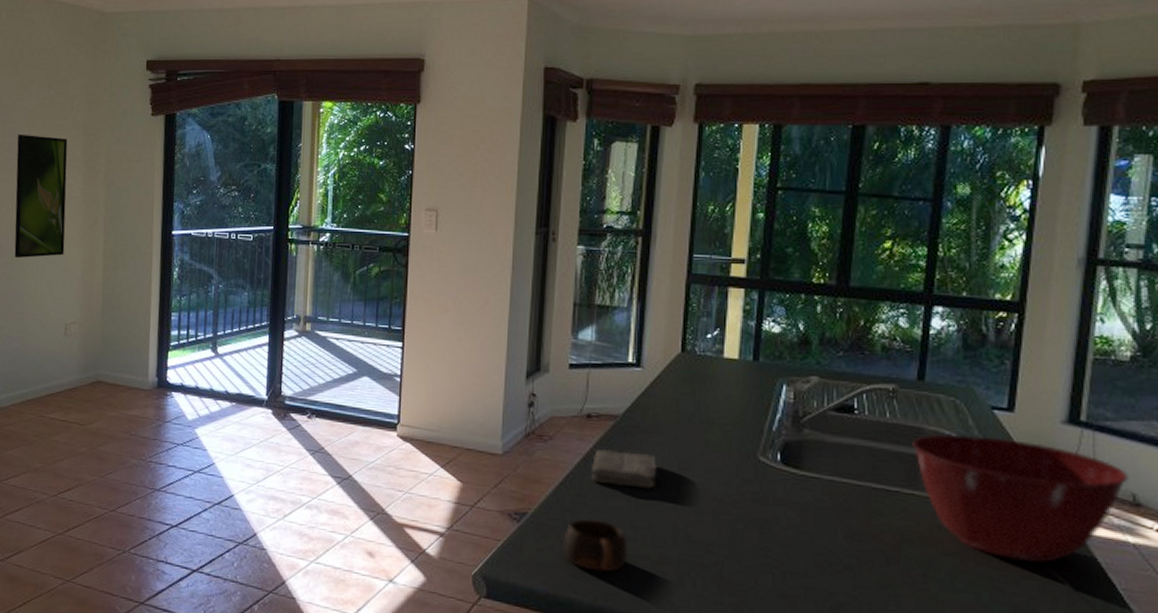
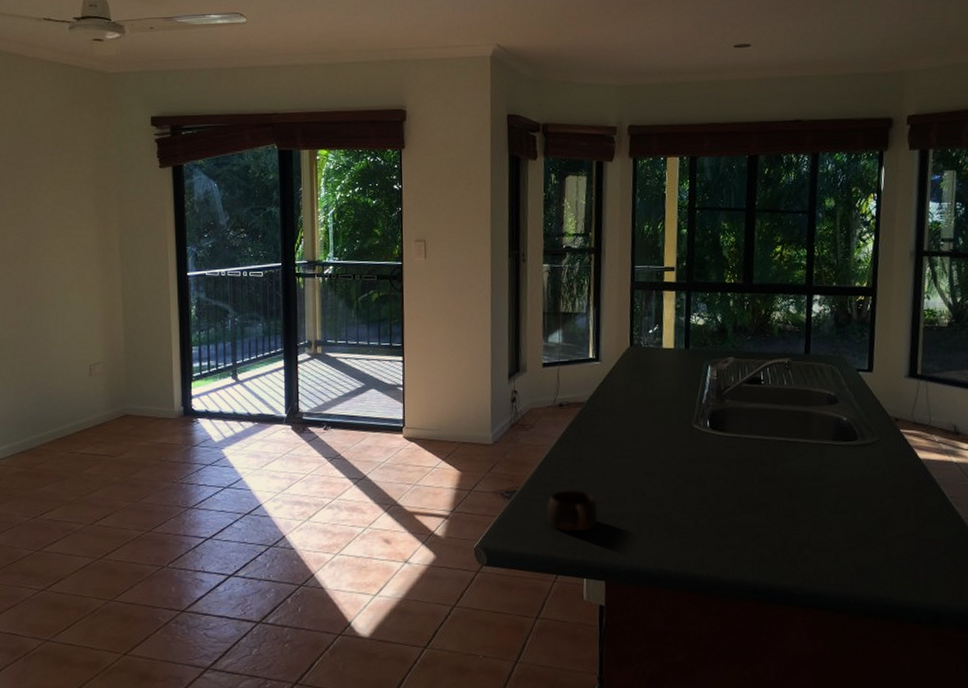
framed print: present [14,134,68,258] -> none [27,189,83,306]
washcloth: present [590,448,657,489] -> none [565,431,617,461]
mixing bowl: present [912,434,1129,563] -> none [804,392,951,486]

